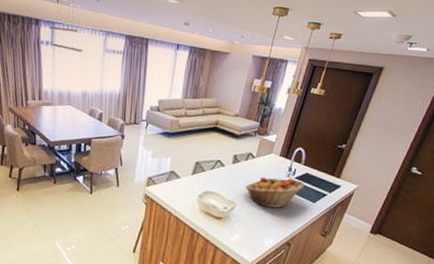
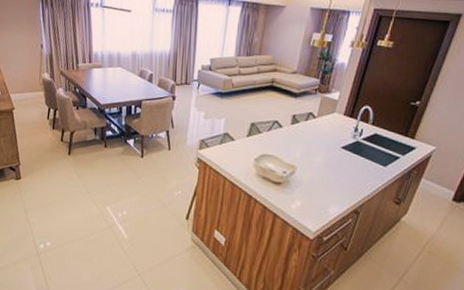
fruit basket: present [245,177,305,208] -> none [306,138,373,173]

